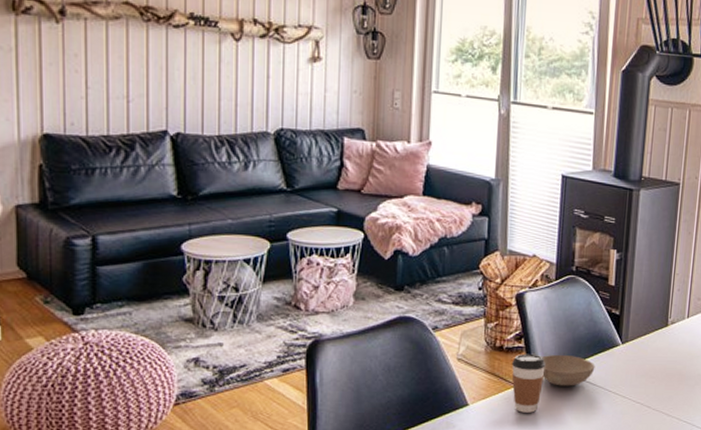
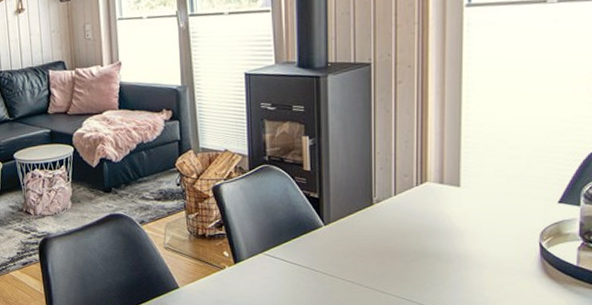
coffee cup: present [511,353,546,413] -> none [216,239,248,293]
bowl: present [542,355,595,386] -> none [244,239,299,268]

